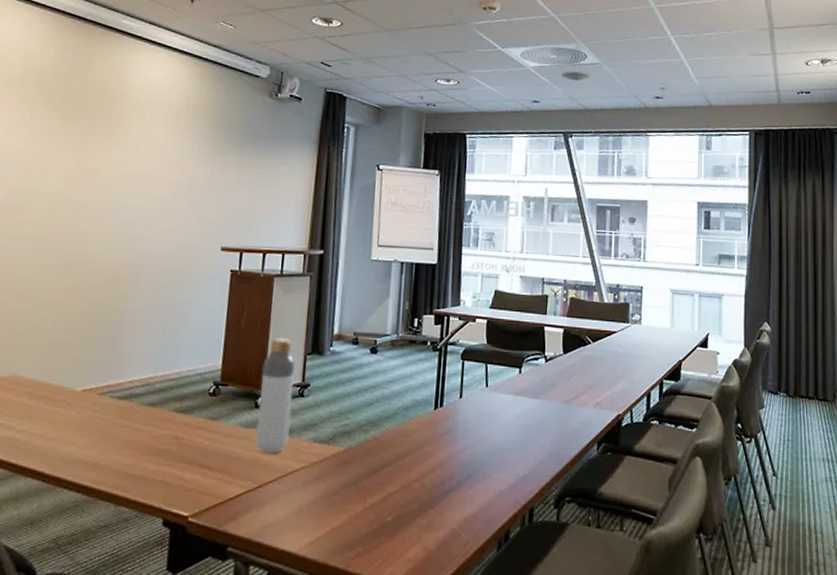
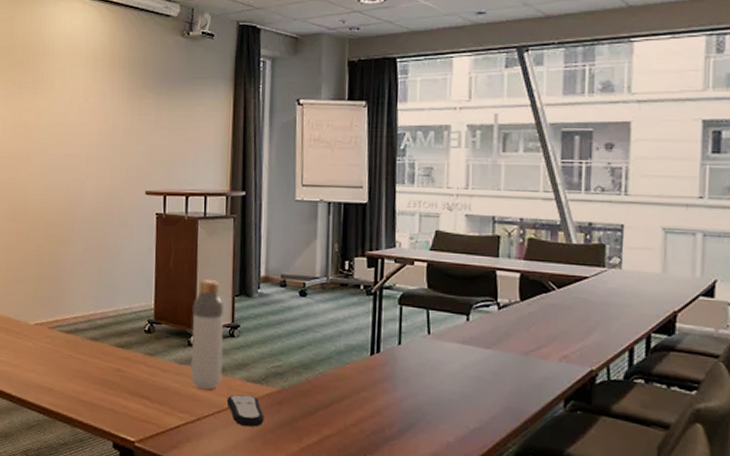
remote control: none [291,456,330,491] -> present [226,394,264,427]

